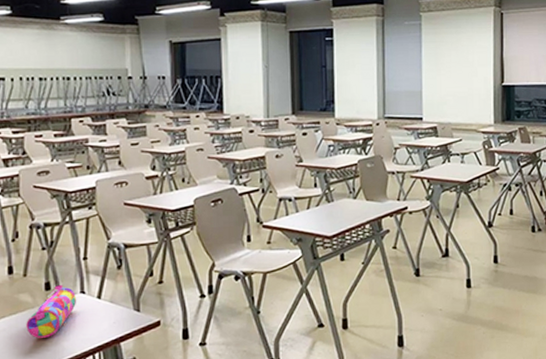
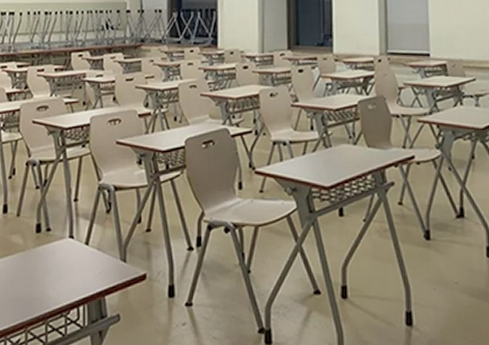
pencil case: present [26,285,77,338] -> none [16,228,66,285]

